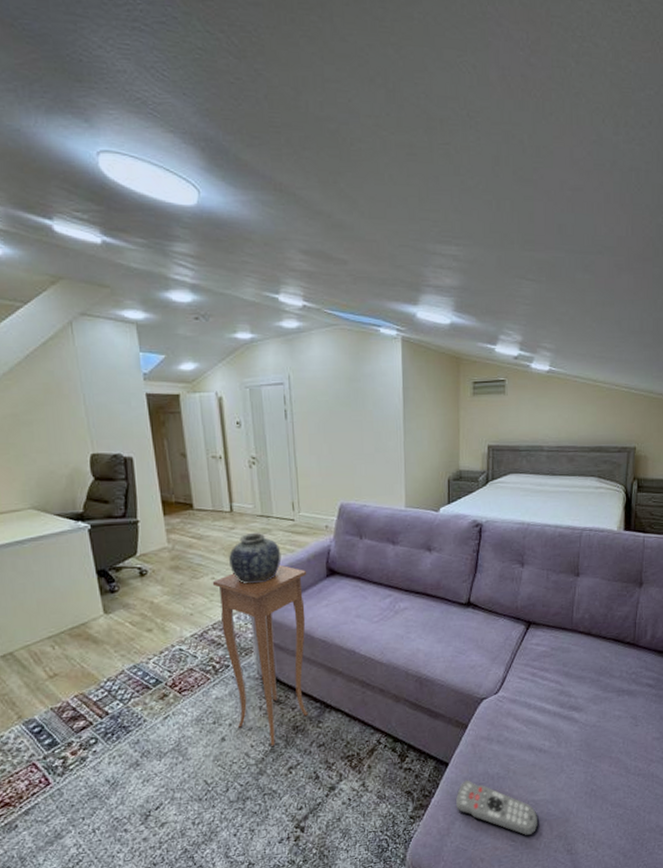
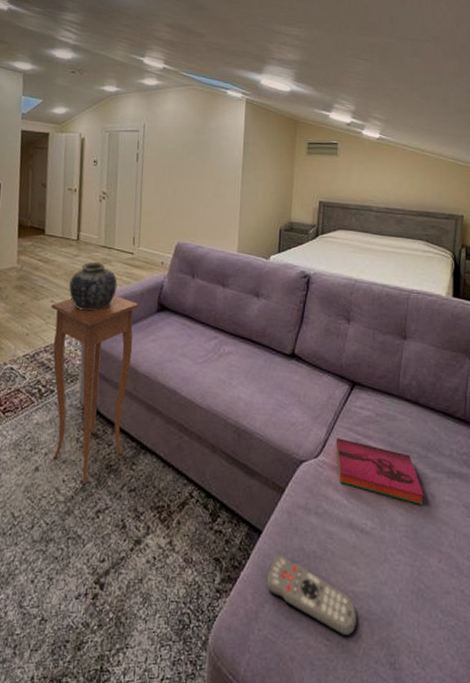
hardback book: none [514,674,596,722] -> present [336,438,424,505]

